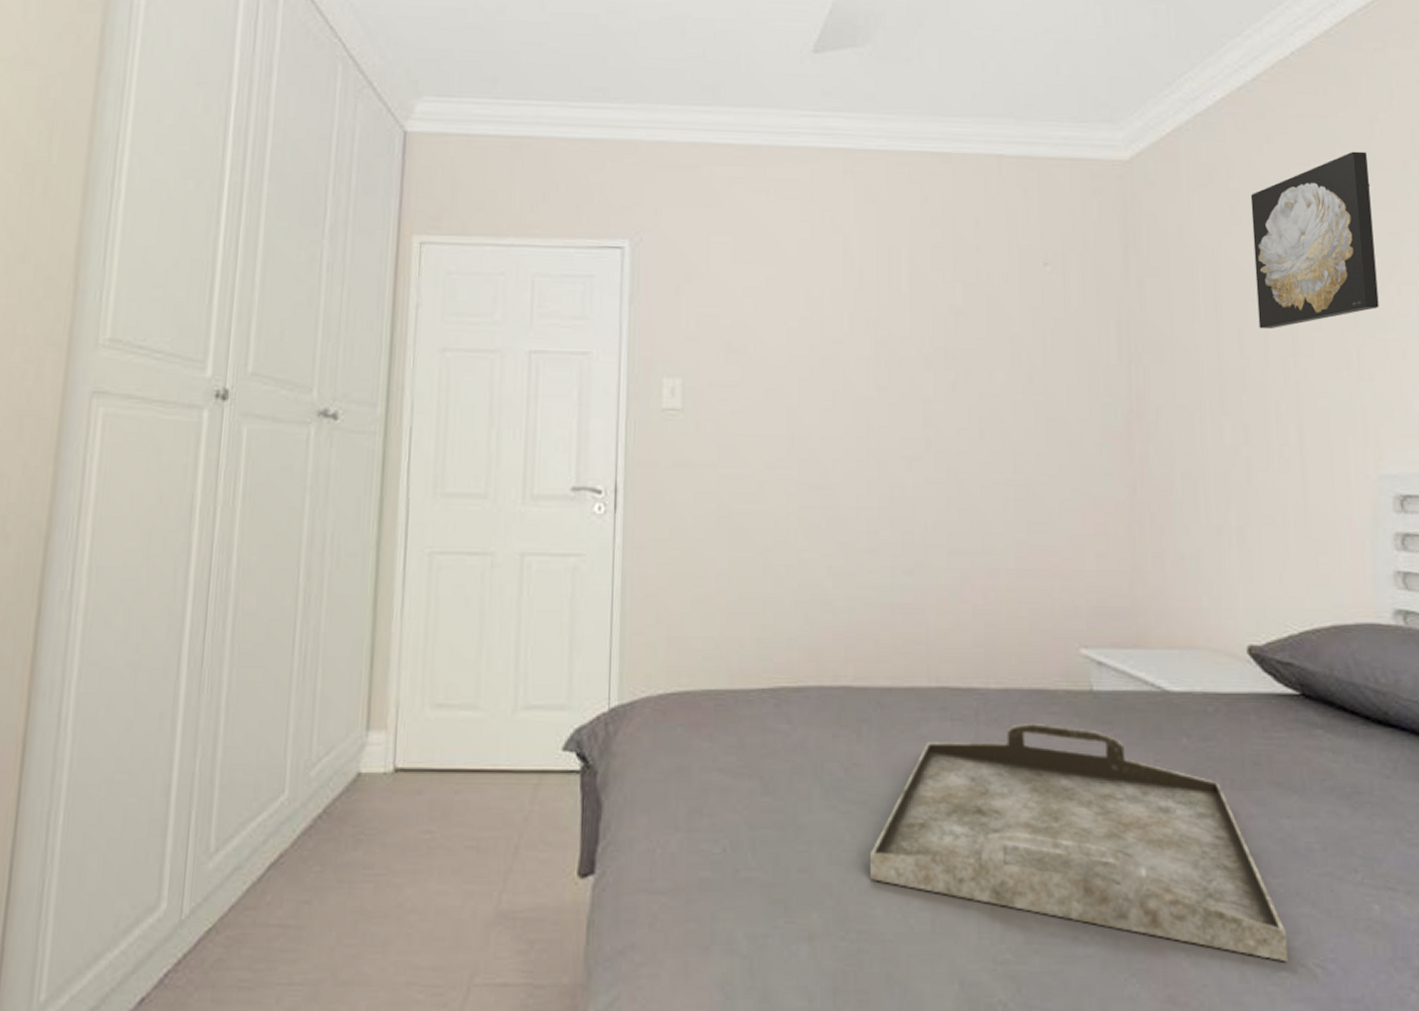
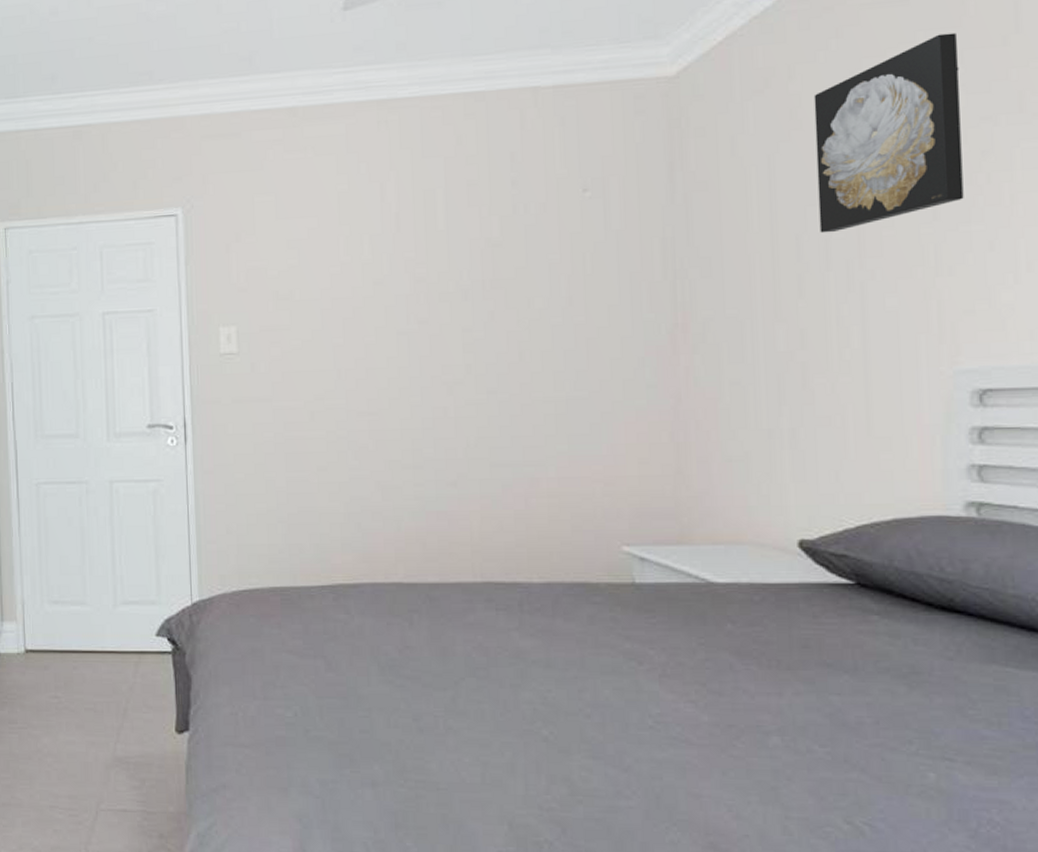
serving tray: present [870,724,1288,962] -> none [424,612,834,820]

